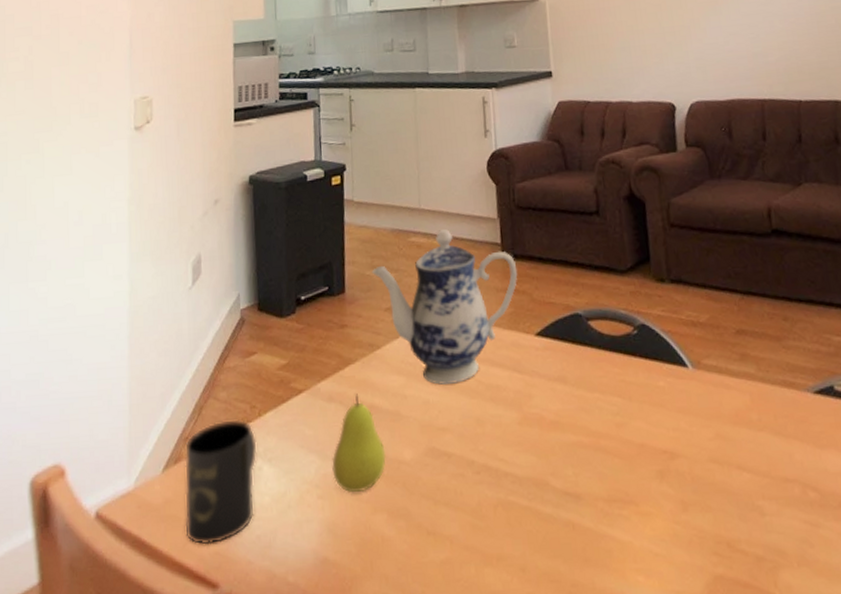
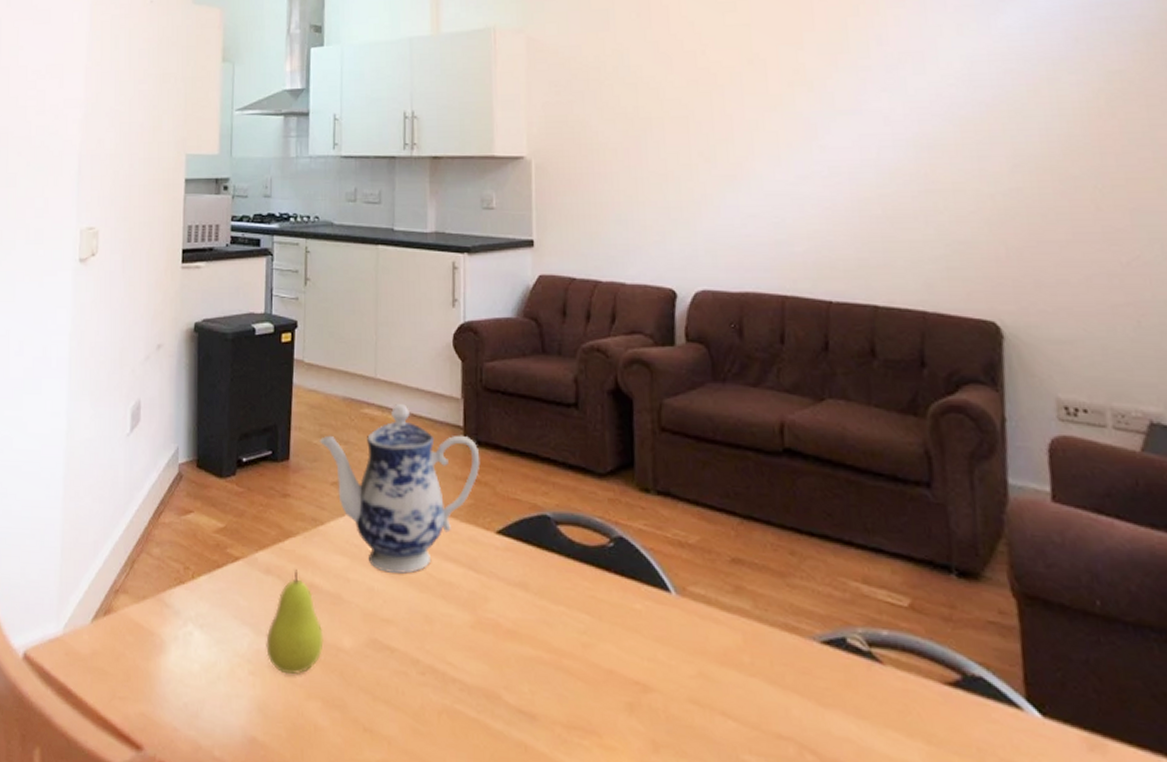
mug: present [184,419,257,545] -> none [112,577,189,705]

